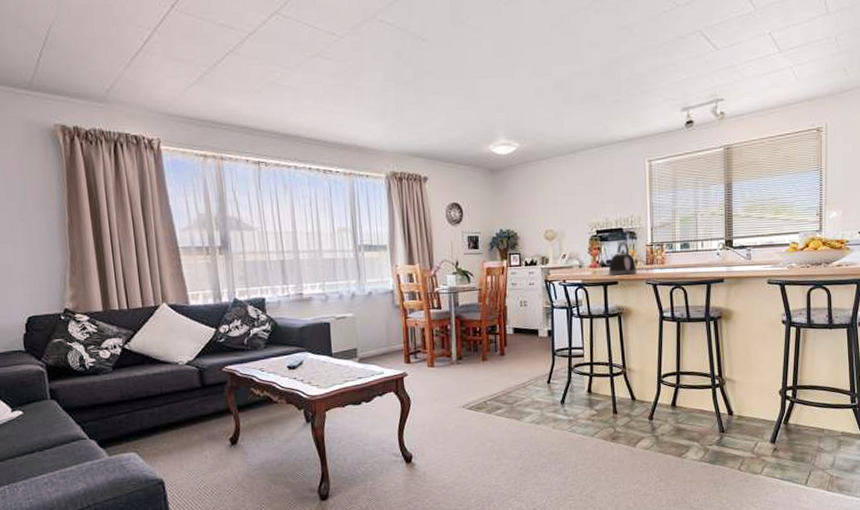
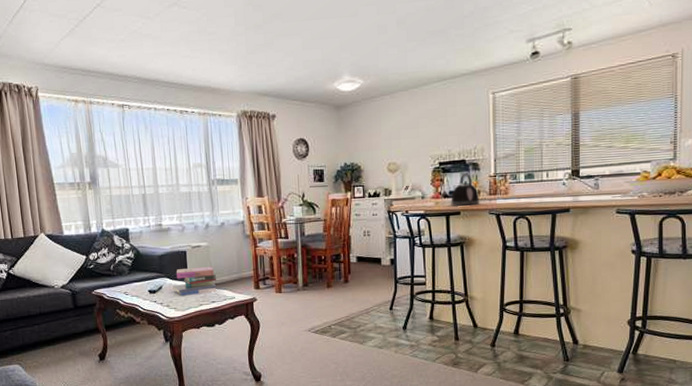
books: none [314,339,364,372] -> present [172,266,217,296]

